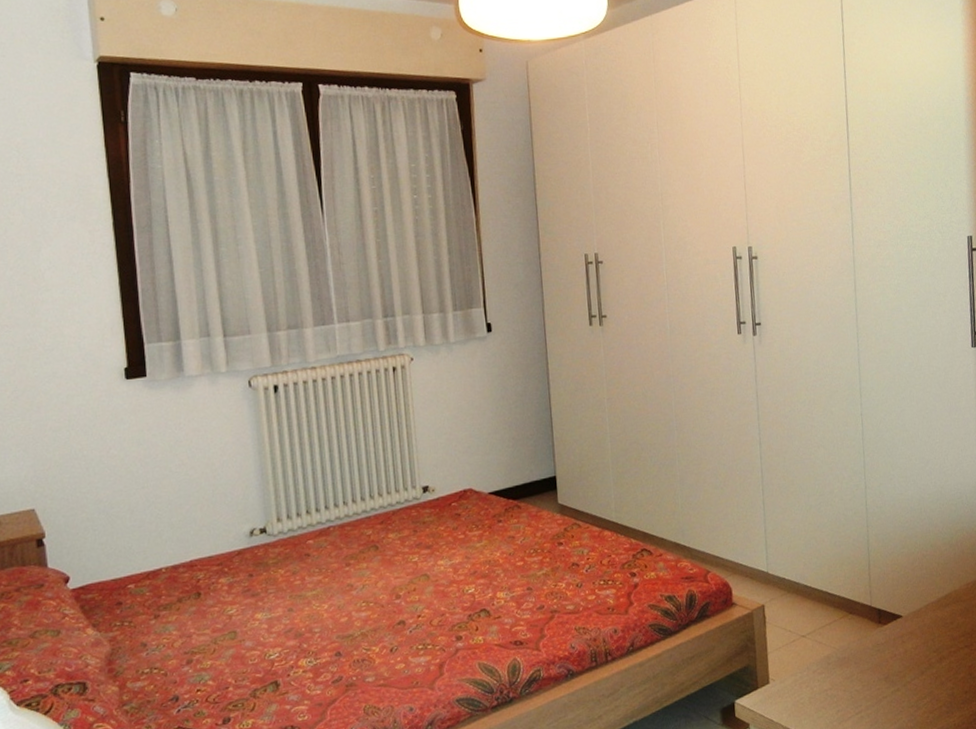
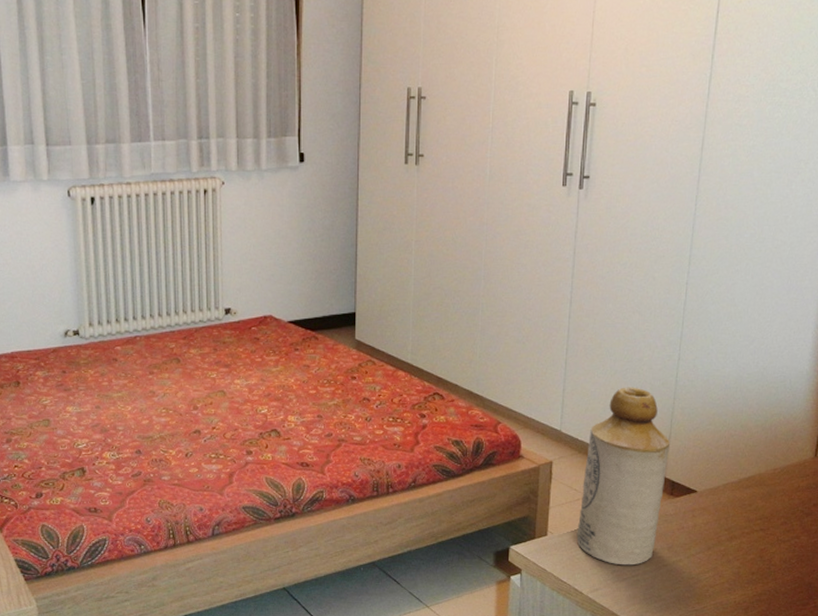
bottle: none [795,519,873,704] -> present [576,387,670,566]

